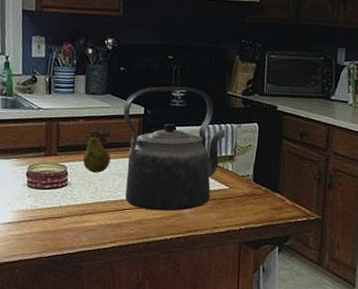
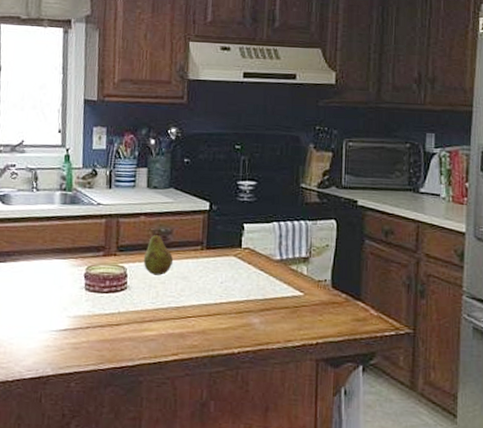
kettle: present [123,86,226,211] -> none [187,179,300,320]

